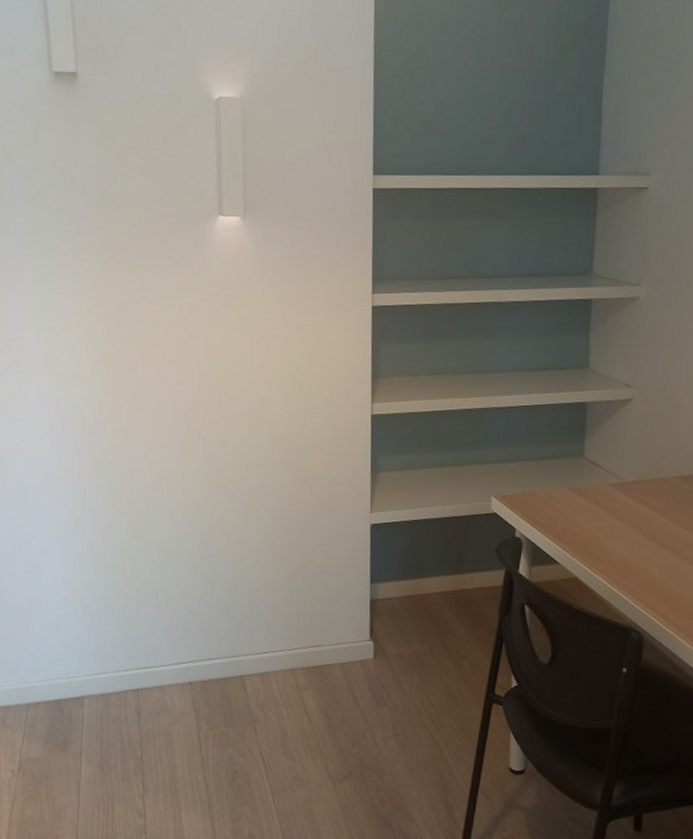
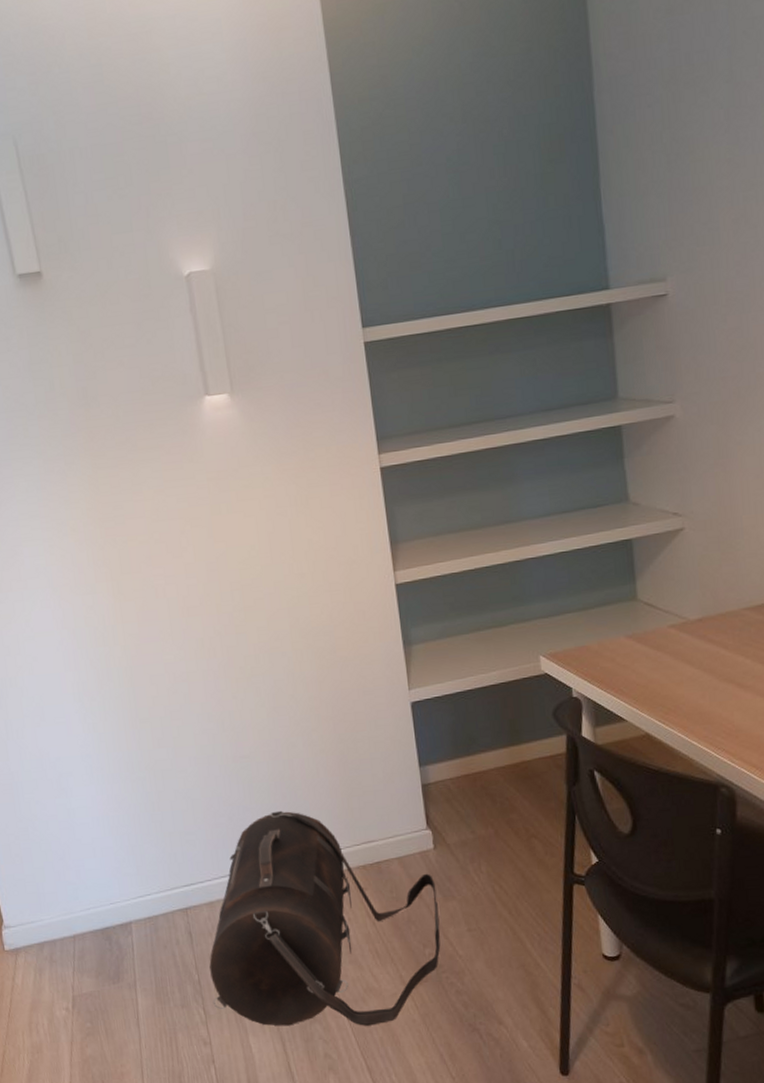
duffel bag: none [152,609,371,812] -> present [209,810,441,1026]

